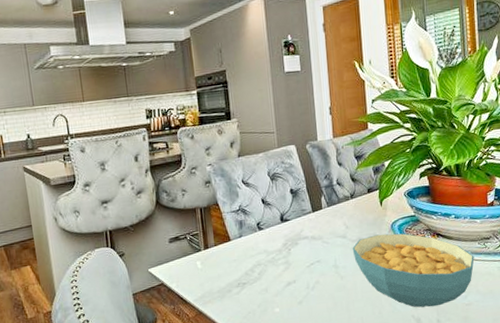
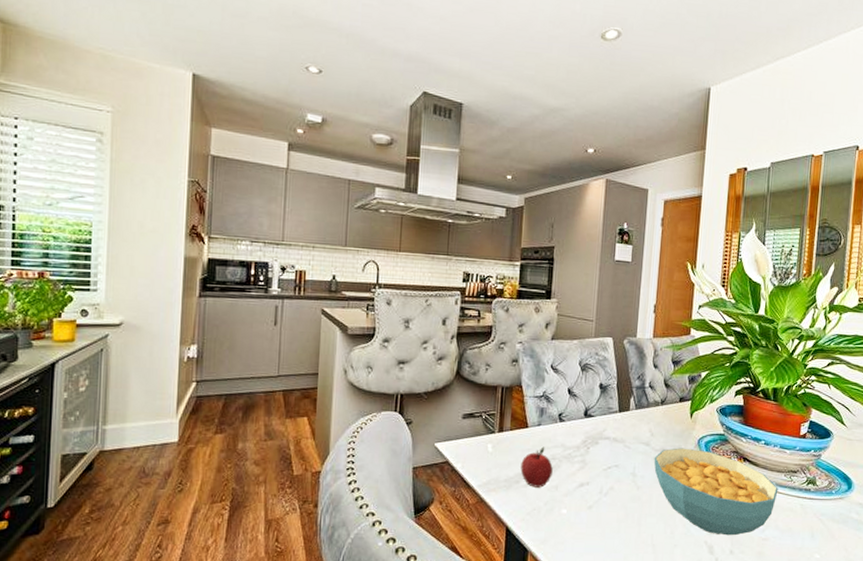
apple: none [230,255,261,293] -> present [520,446,553,488]

